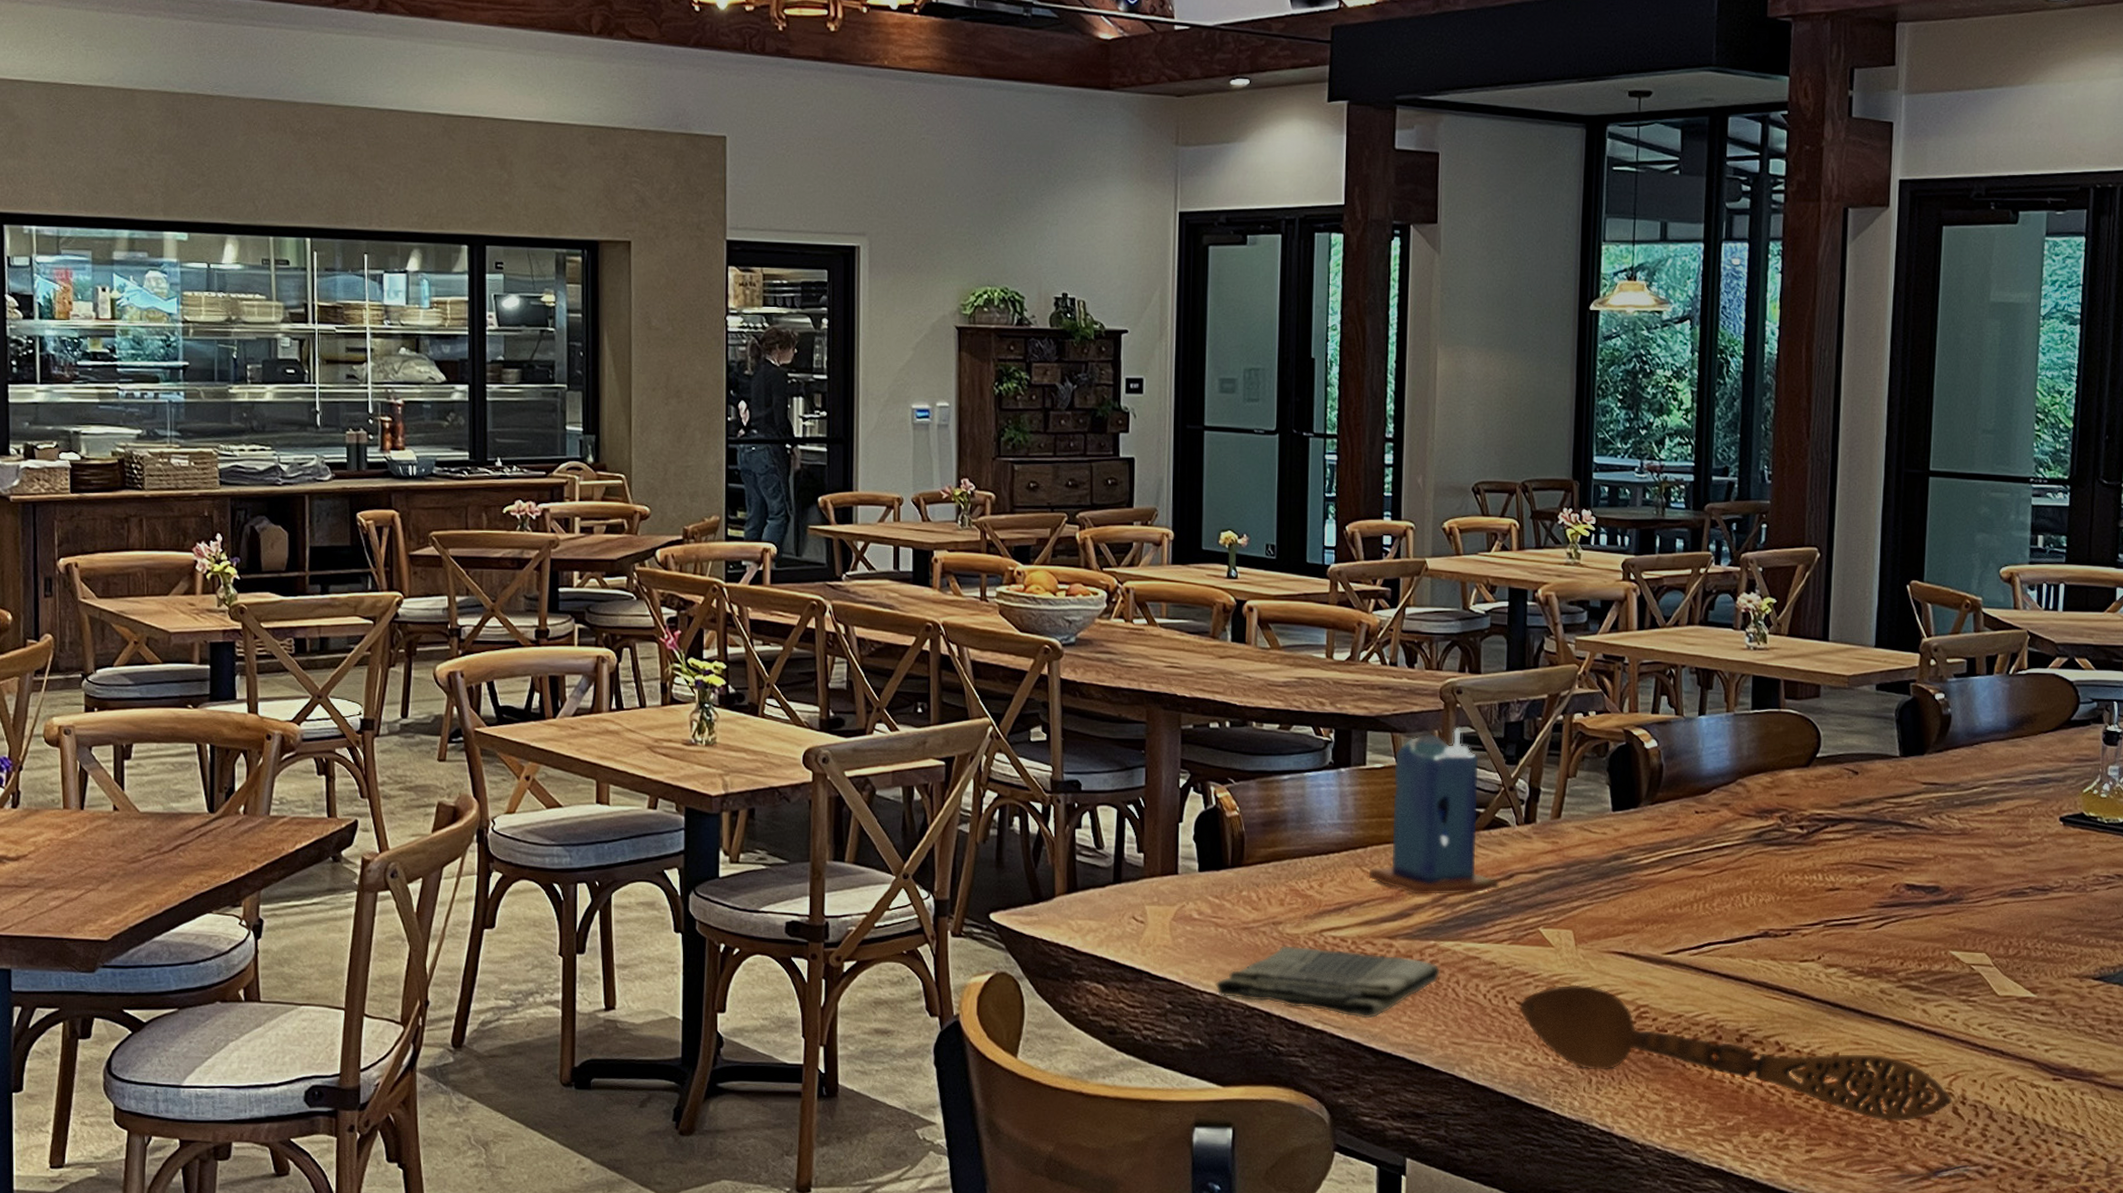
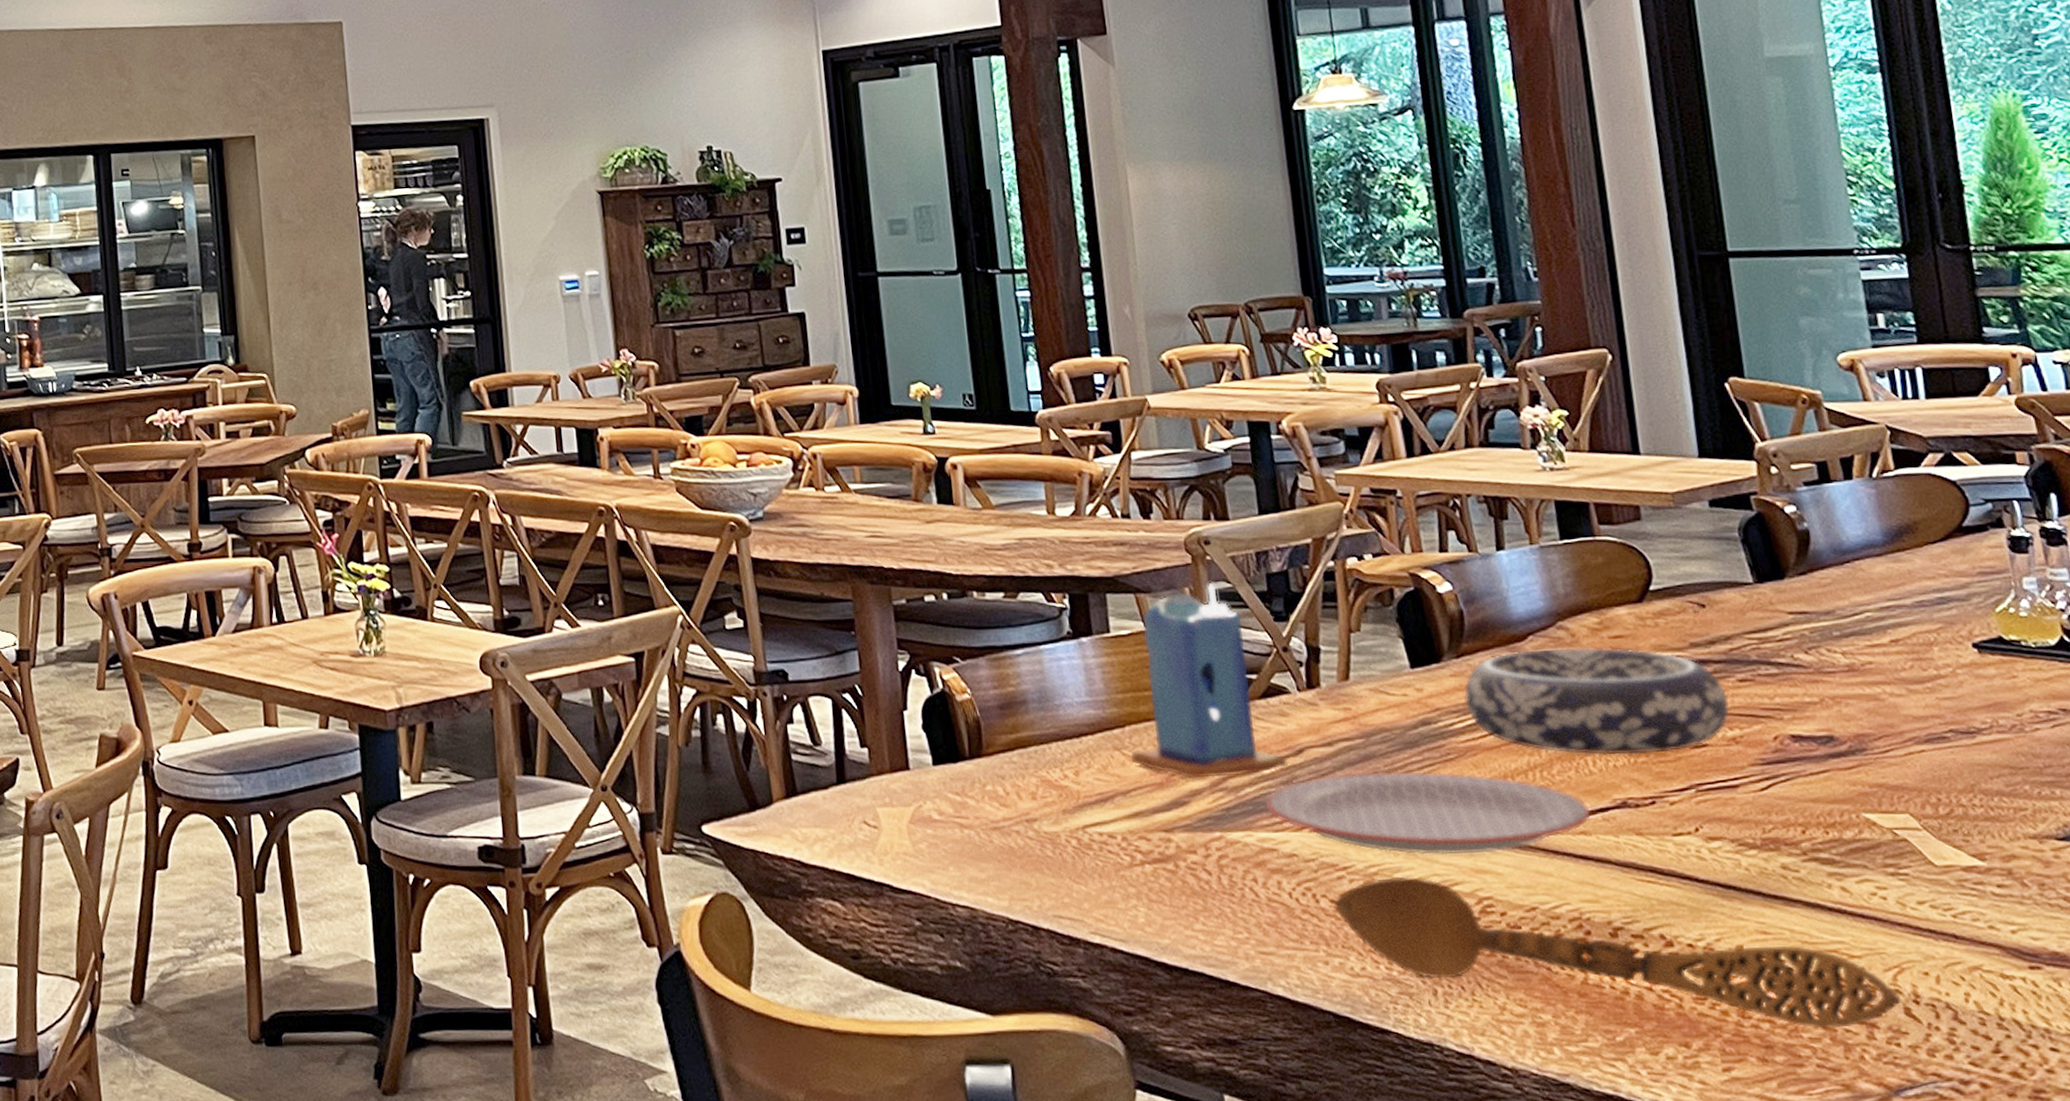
dish towel: present [1215,946,1441,1019] -> none [968,846,1233,928]
plate: none [1475,897,1738,969] -> present [1264,771,1591,855]
decorative bowl: none [1652,802,1864,893] -> present [1463,647,1730,756]

